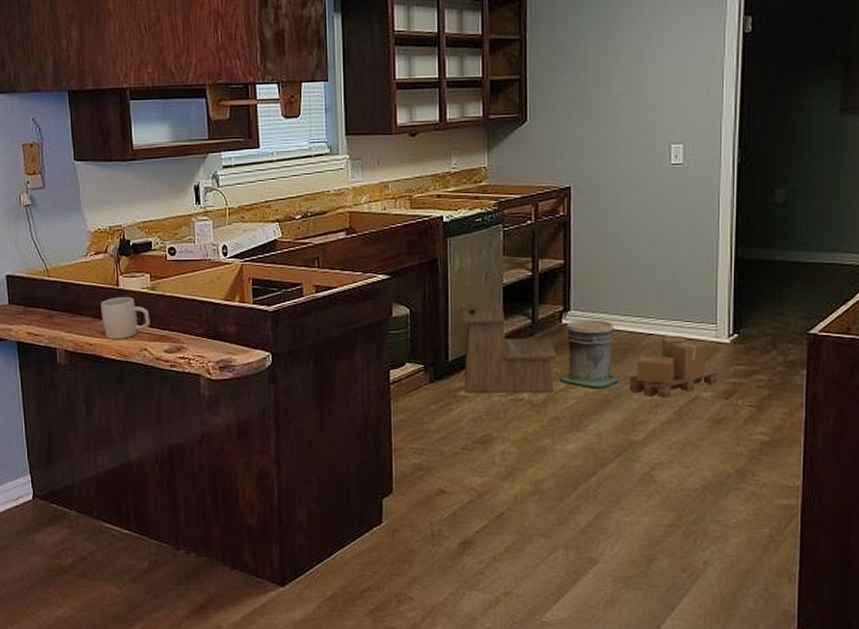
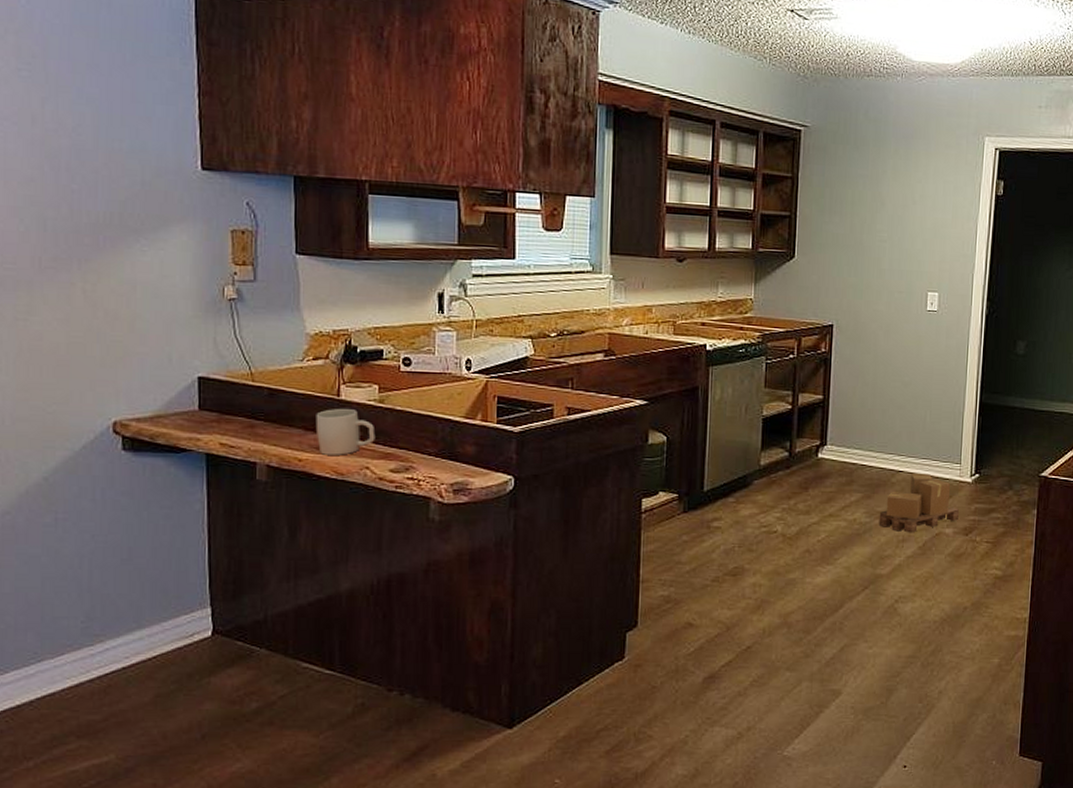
step stool: present [461,304,556,393] -> none [718,434,811,525]
bucket: present [559,319,619,389] -> none [812,454,870,523]

